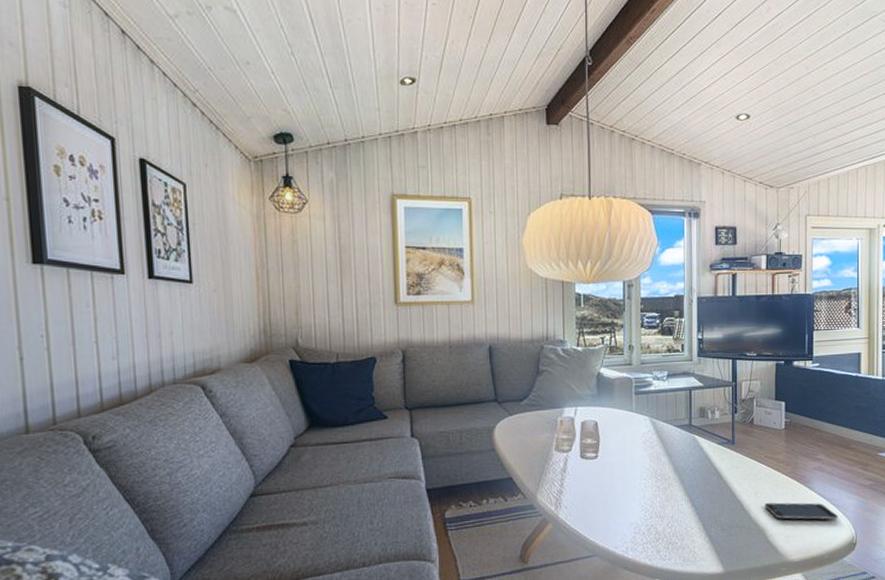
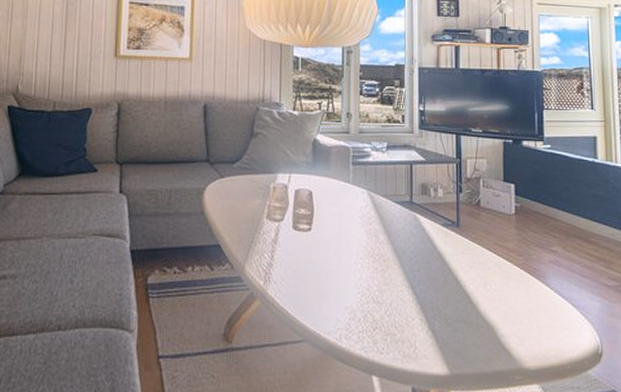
smartphone: present [764,502,838,520] -> none [494,297,580,323]

